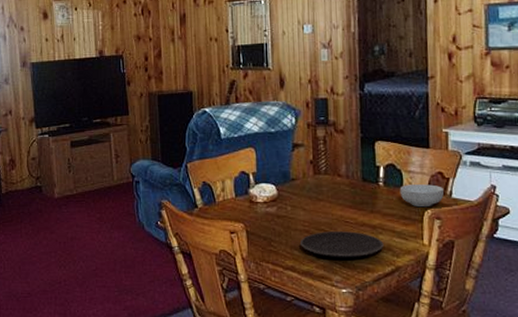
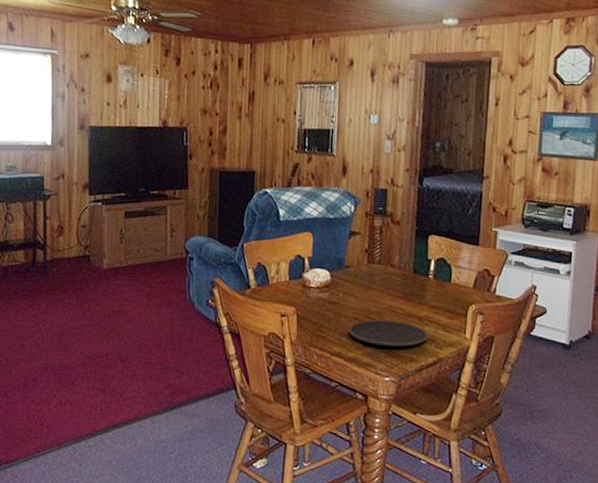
cereal bowl: present [399,184,444,208] -> none [448,279,488,303]

